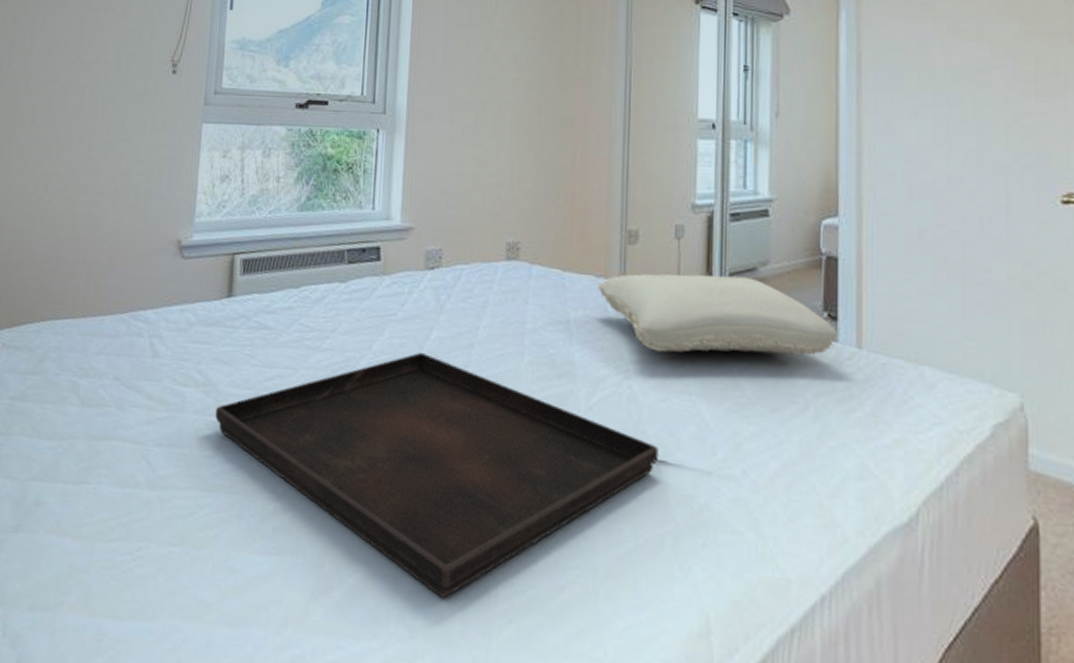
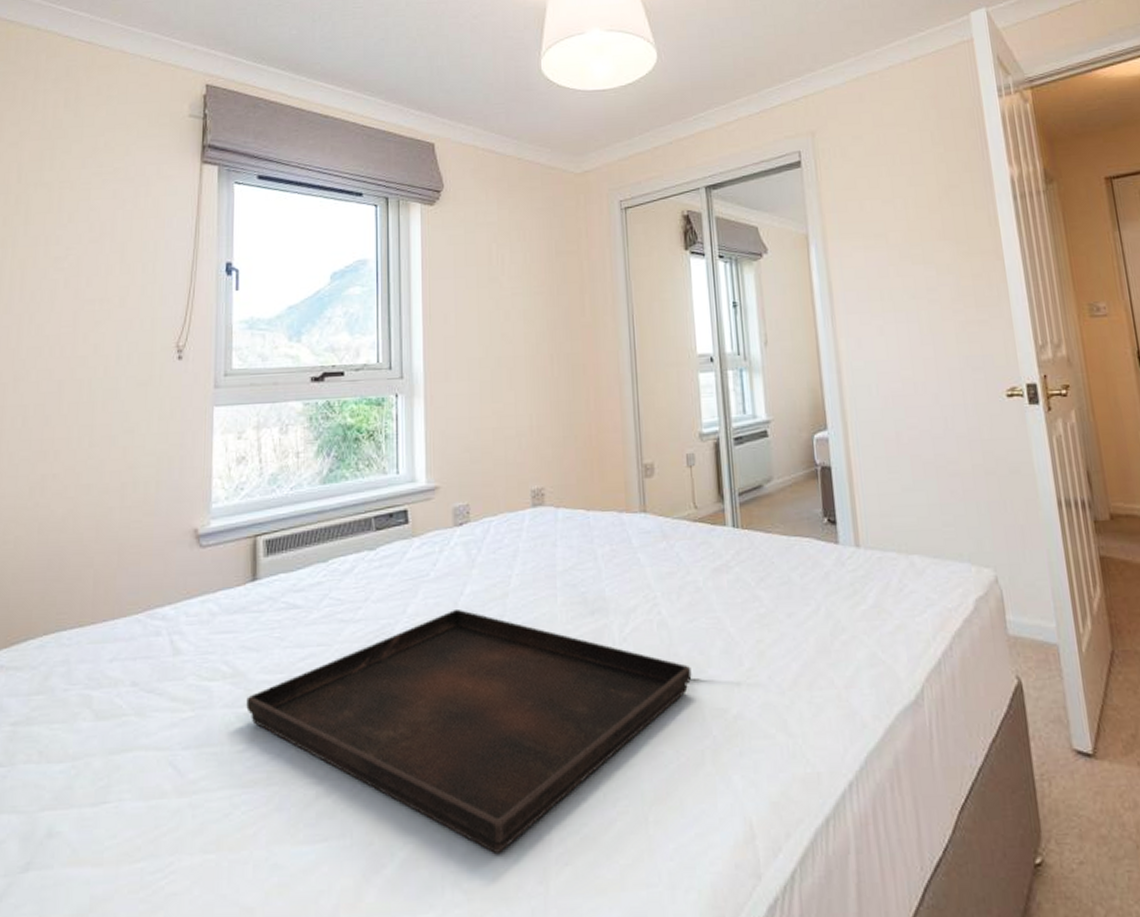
pillow: present [598,273,837,355] -> none [621,495,838,576]

